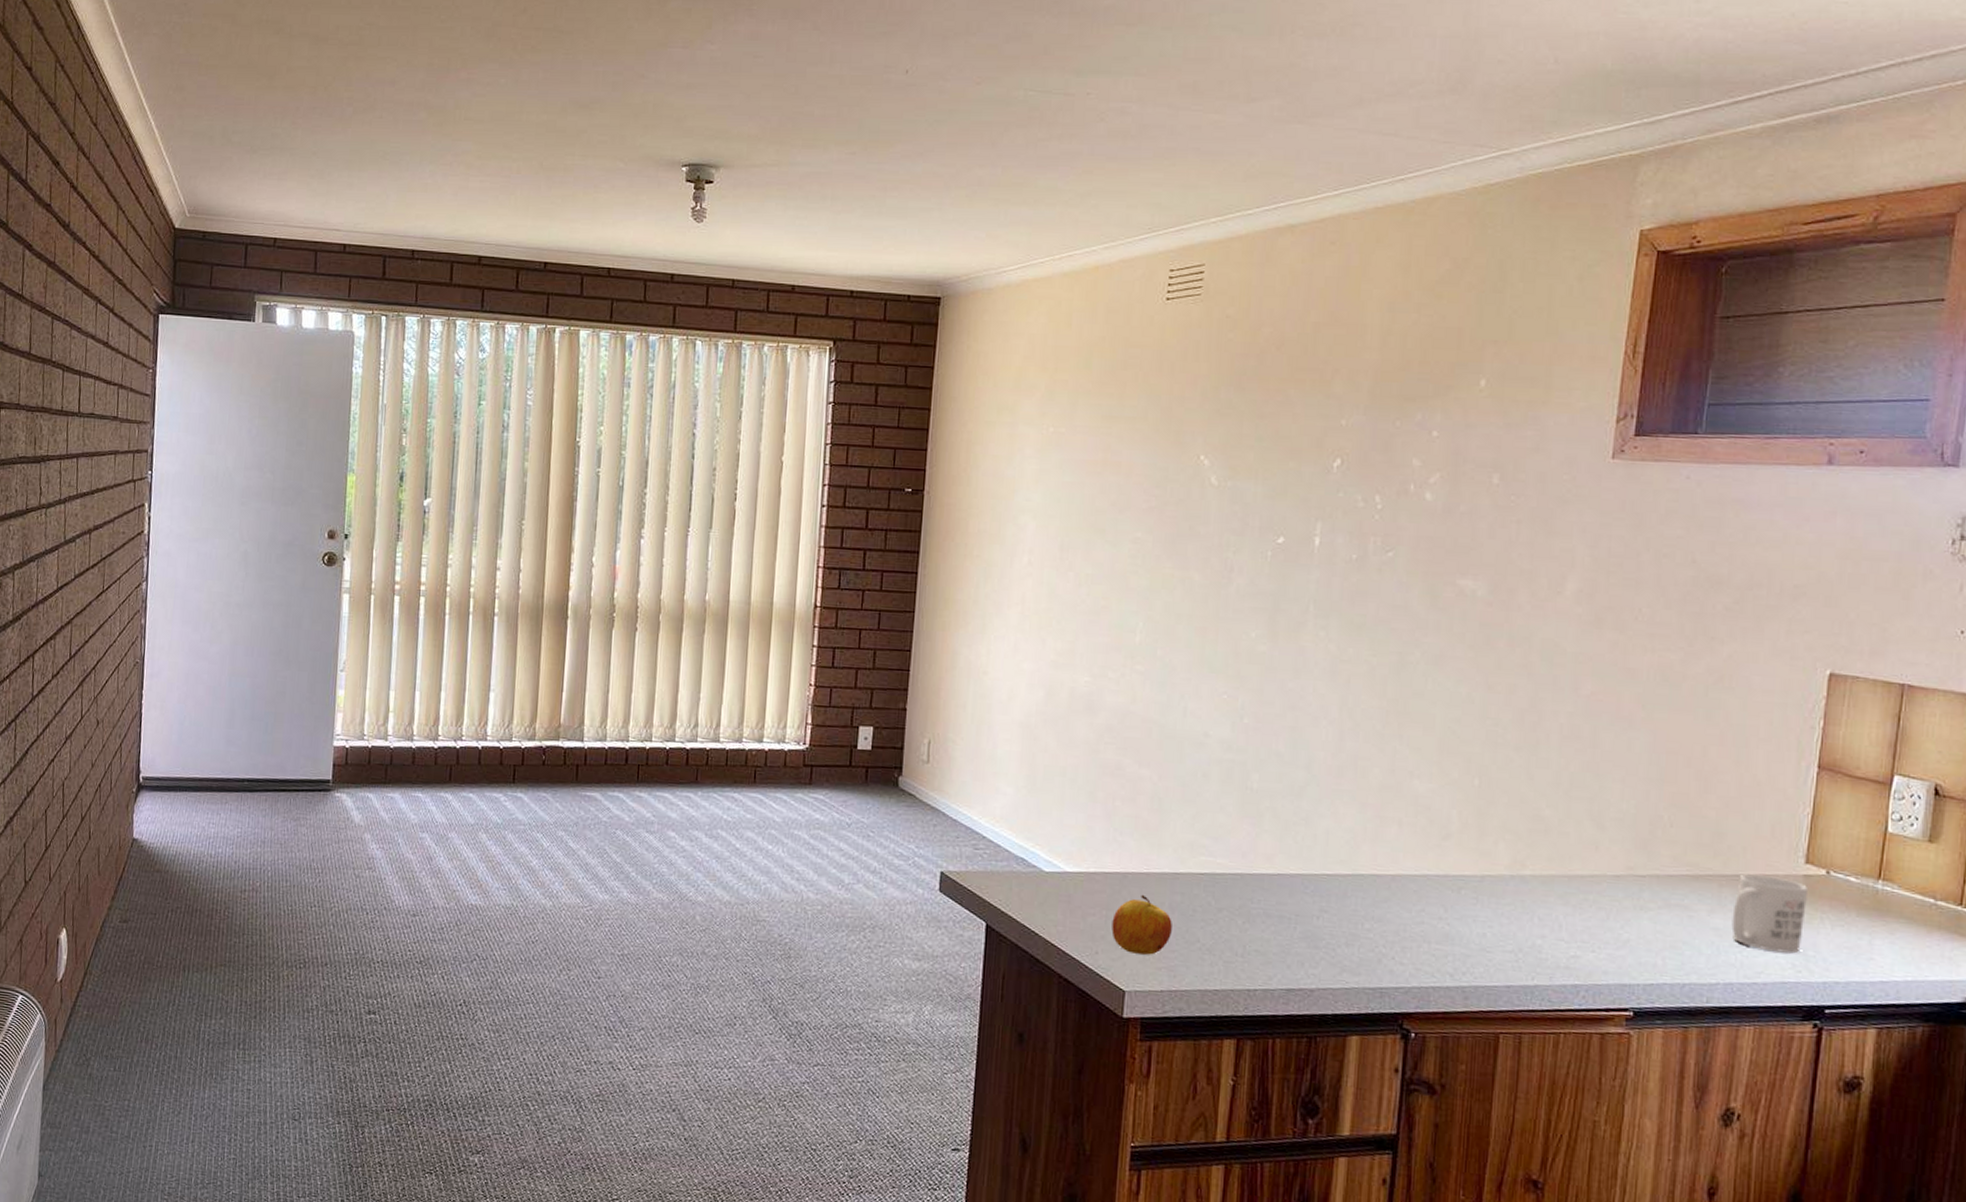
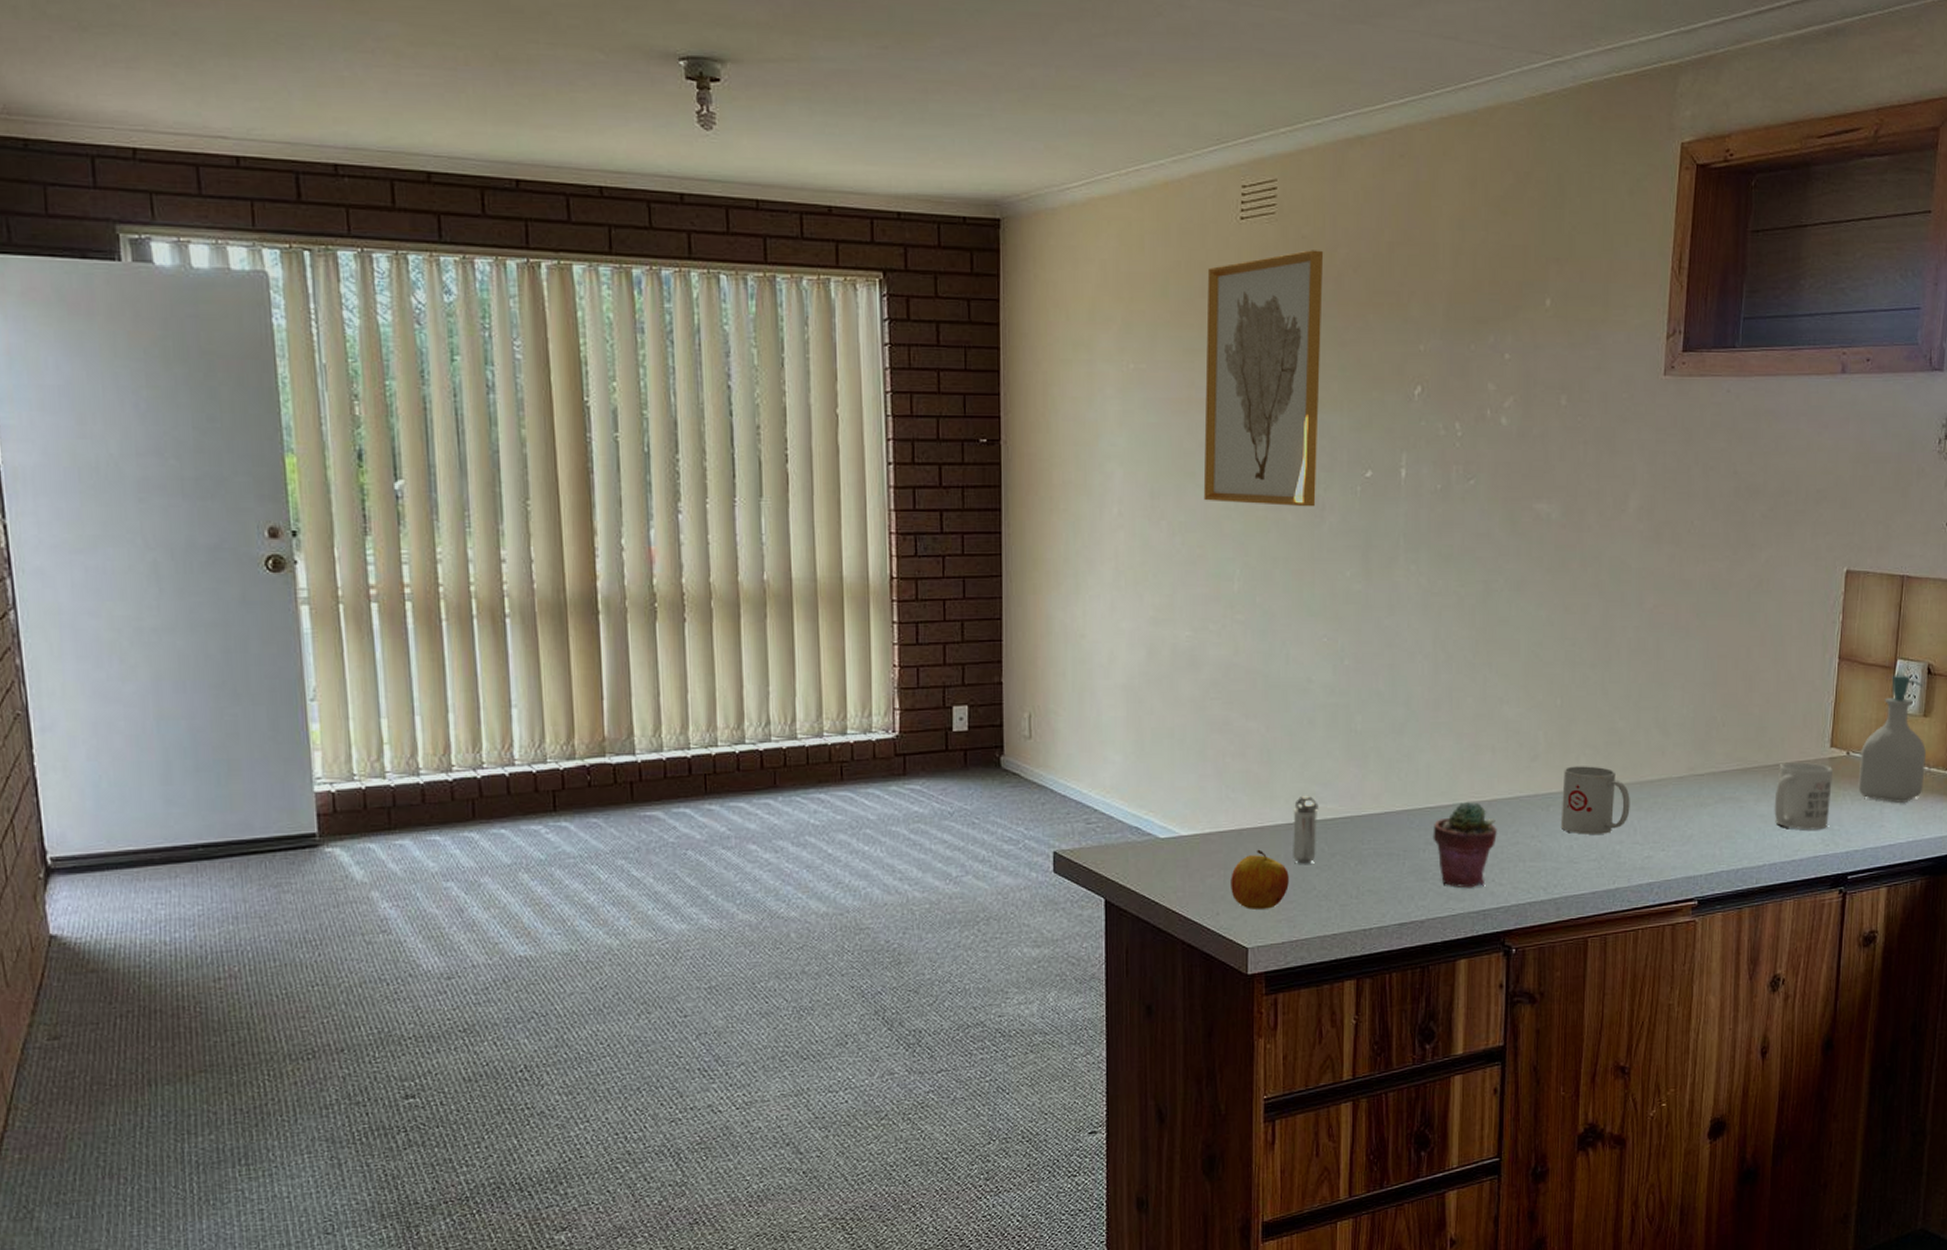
wall art: none [1111,328,1248,569] -> present [1203,250,1324,507]
shaker: none [1177,846,1208,915] -> present [1291,795,1319,864]
potted succulent: none [1328,873,1400,963] -> present [1433,802,1497,888]
mug: none [1472,850,1556,926] -> present [1560,766,1630,835]
soap bottle: none [1840,792,1932,937] -> present [1858,675,1927,804]

